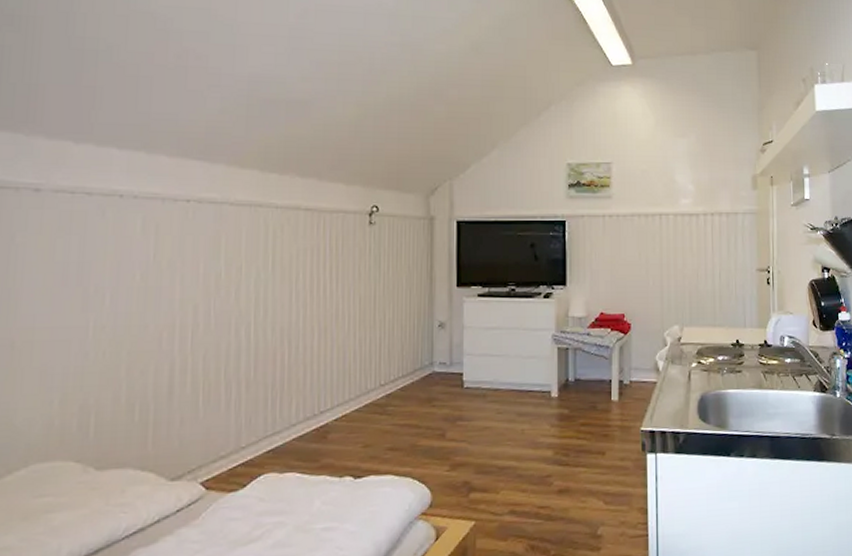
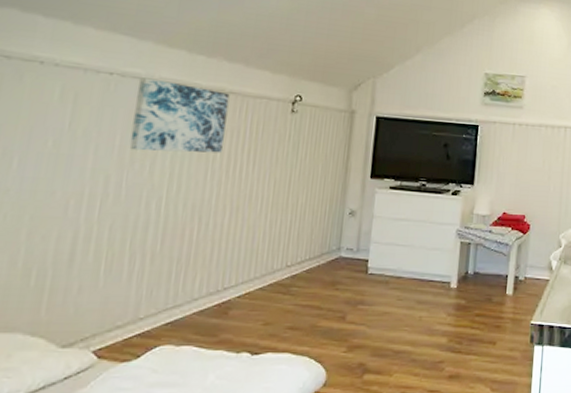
wall art: none [213,202,306,277] -> present [129,77,230,153]

